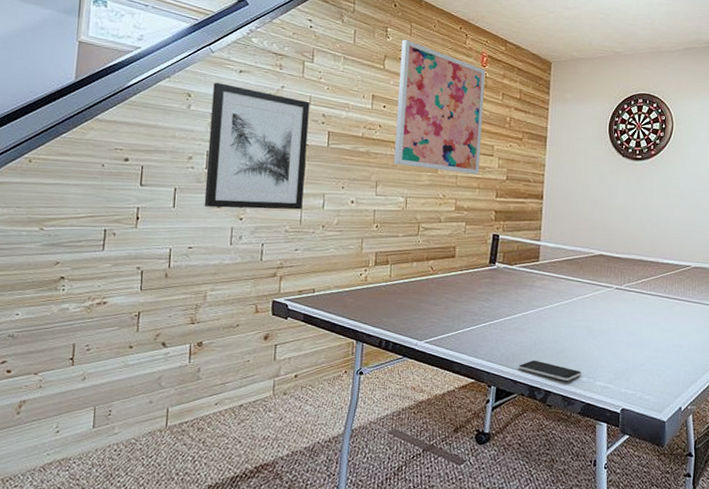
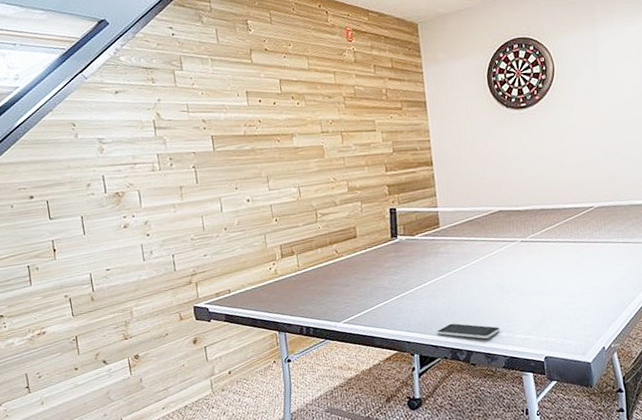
wall art: present [204,82,310,210] -> none [94,107,202,229]
wall art: present [393,39,486,175] -> none [263,28,365,157]

